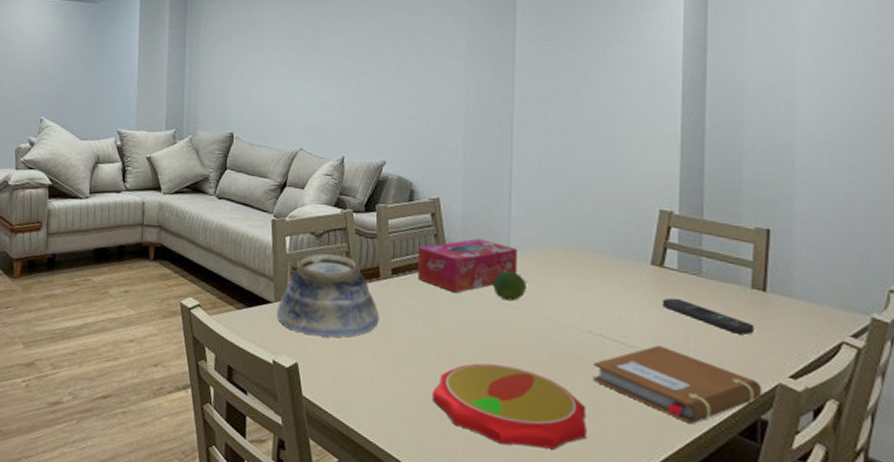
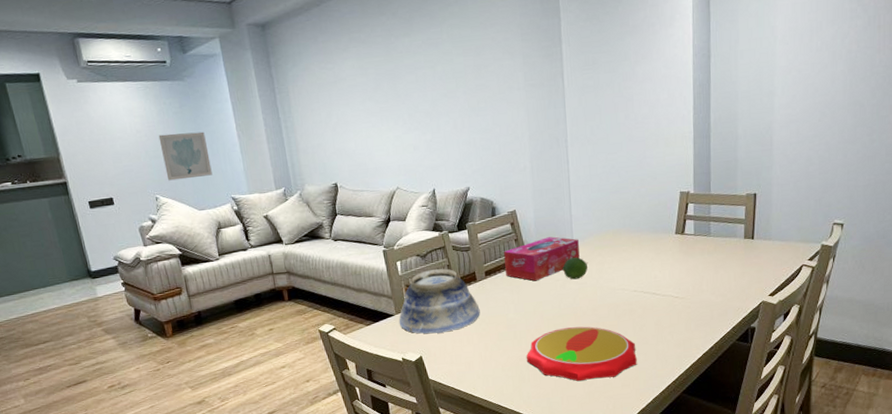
wall art: none [57,54,105,105] -> present [158,131,213,181]
notebook: present [594,344,762,423] -> none [639,290,752,340]
remote control: present [662,297,754,335] -> none [684,255,746,273]

